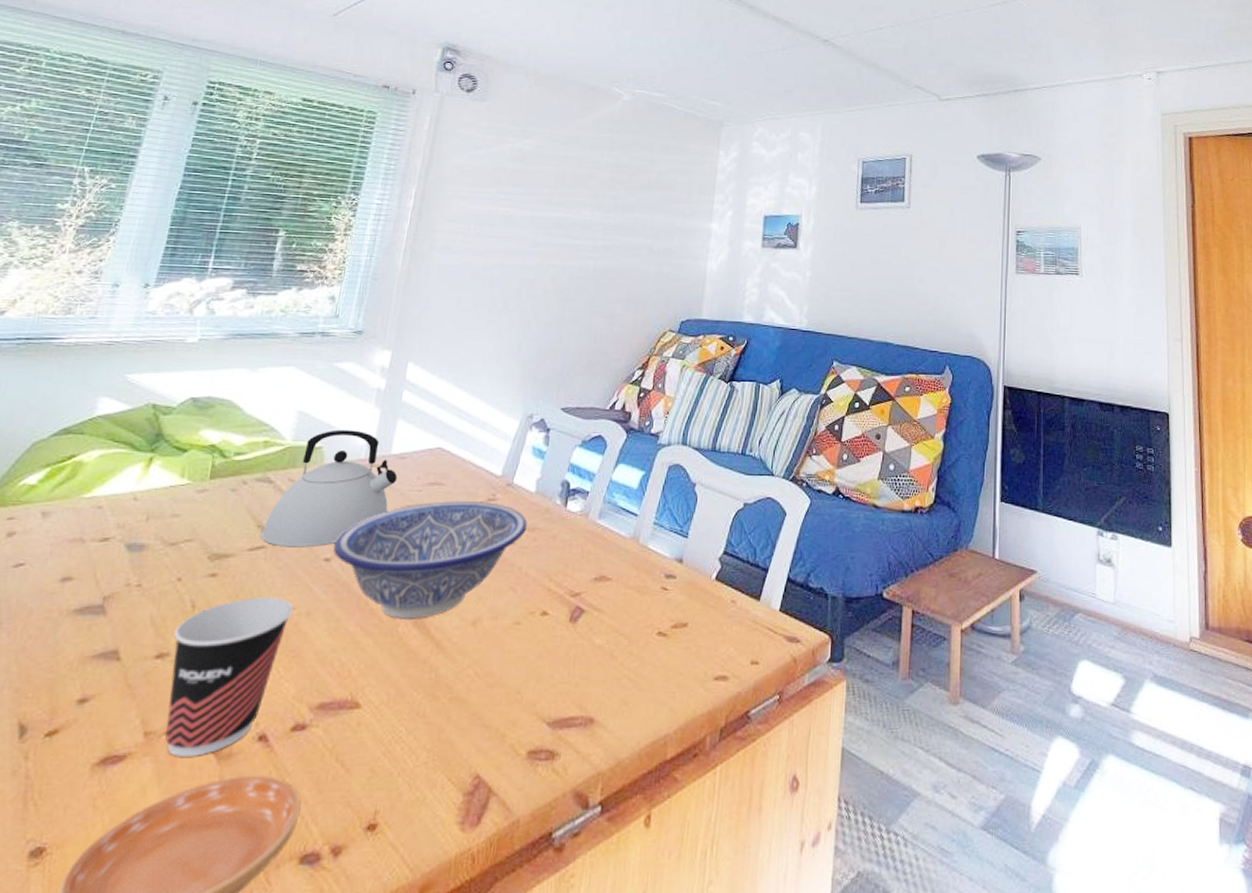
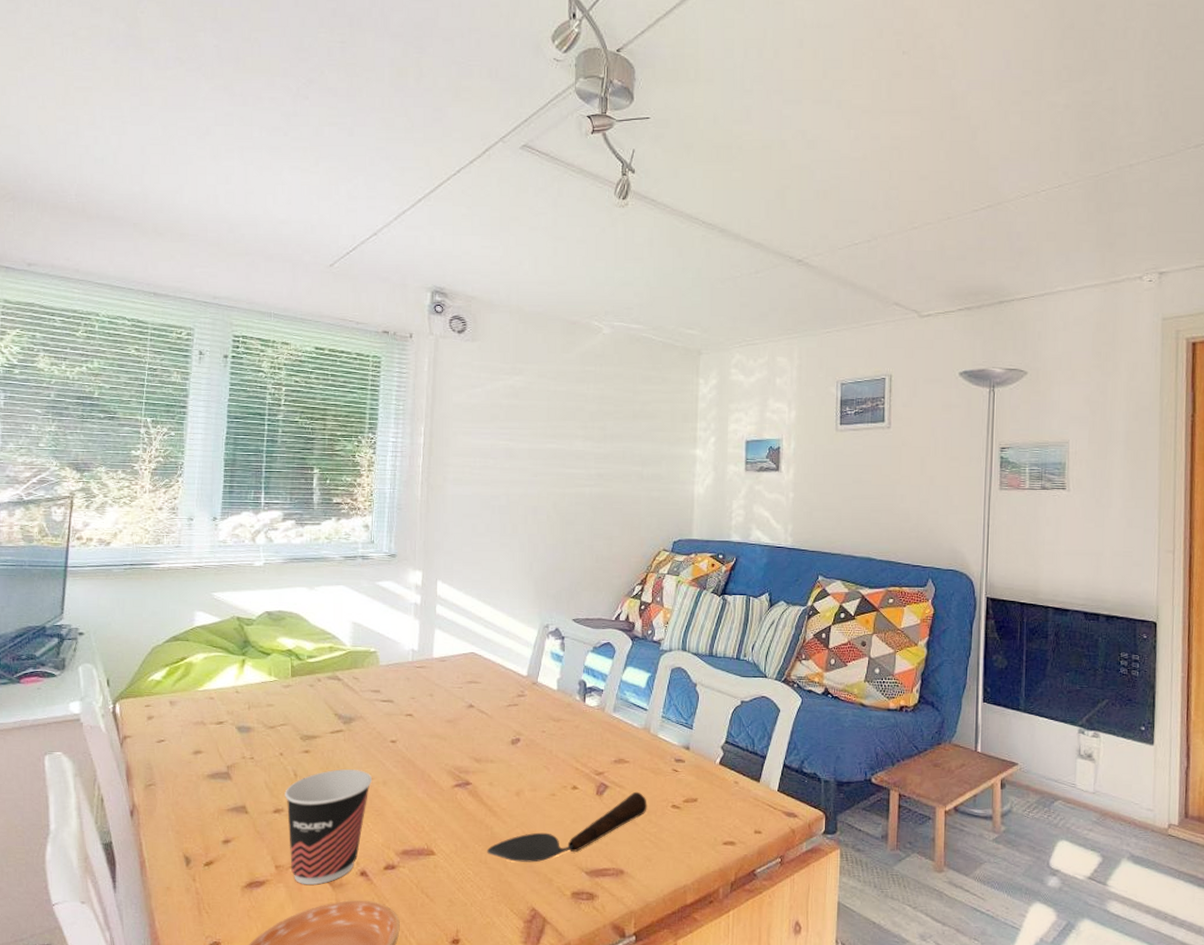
kettle: present [260,429,398,548] -> none [338,637,441,732]
decorative bowl: present [333,500,527,619] -> none [396,695,553,789]
spoon: none [427,616,629,713] -> present [487,791,647,863]

